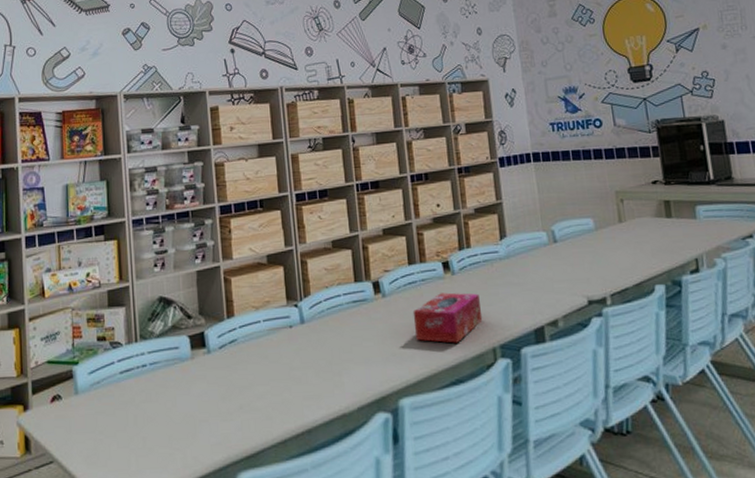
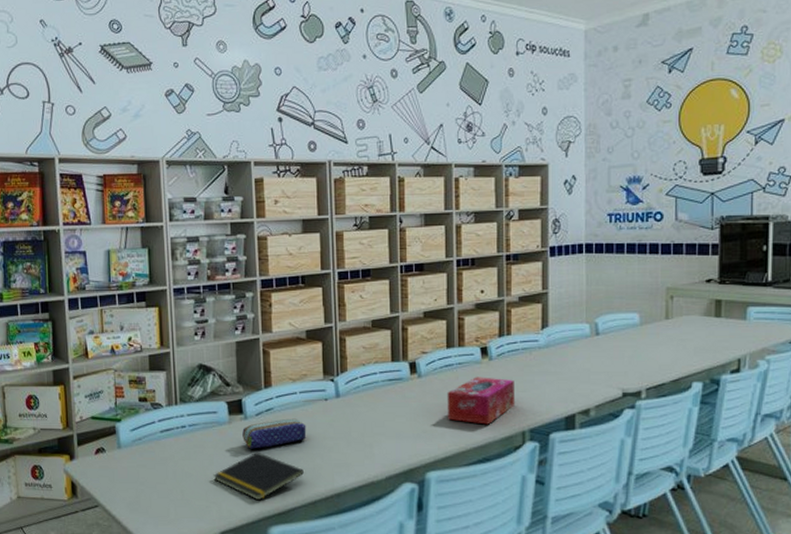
notepad: none [176,388,273,444] -> present [213,452,305,501]
pencil case: none [206,349,273,386] -> present [242,418,307,449]

